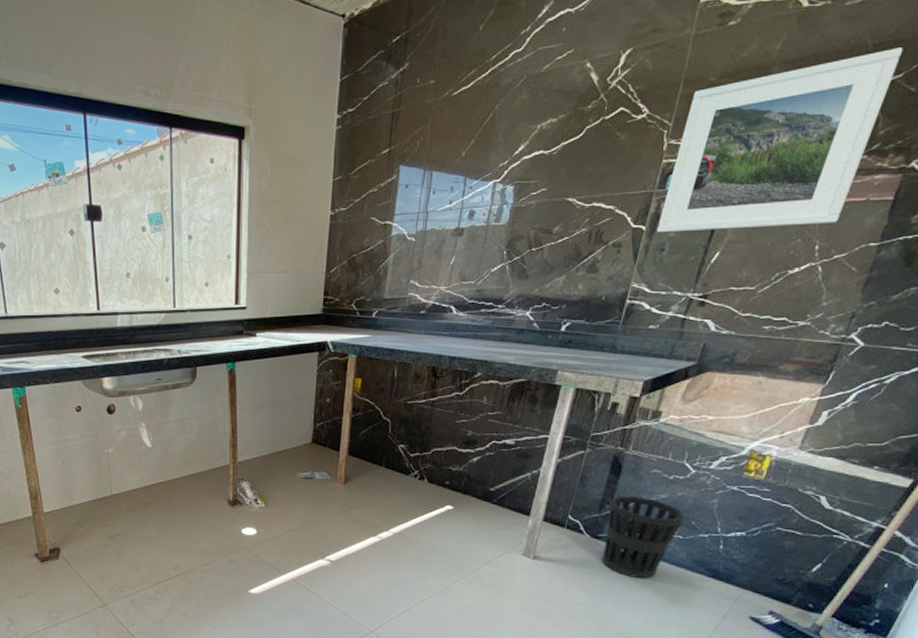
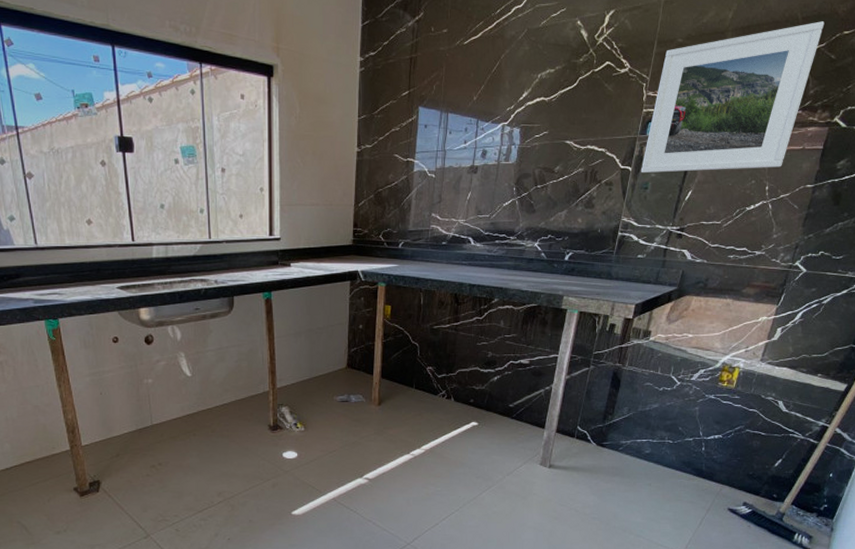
wastebasket: present [601,496,685,579] -> none [606,407,673,481]

